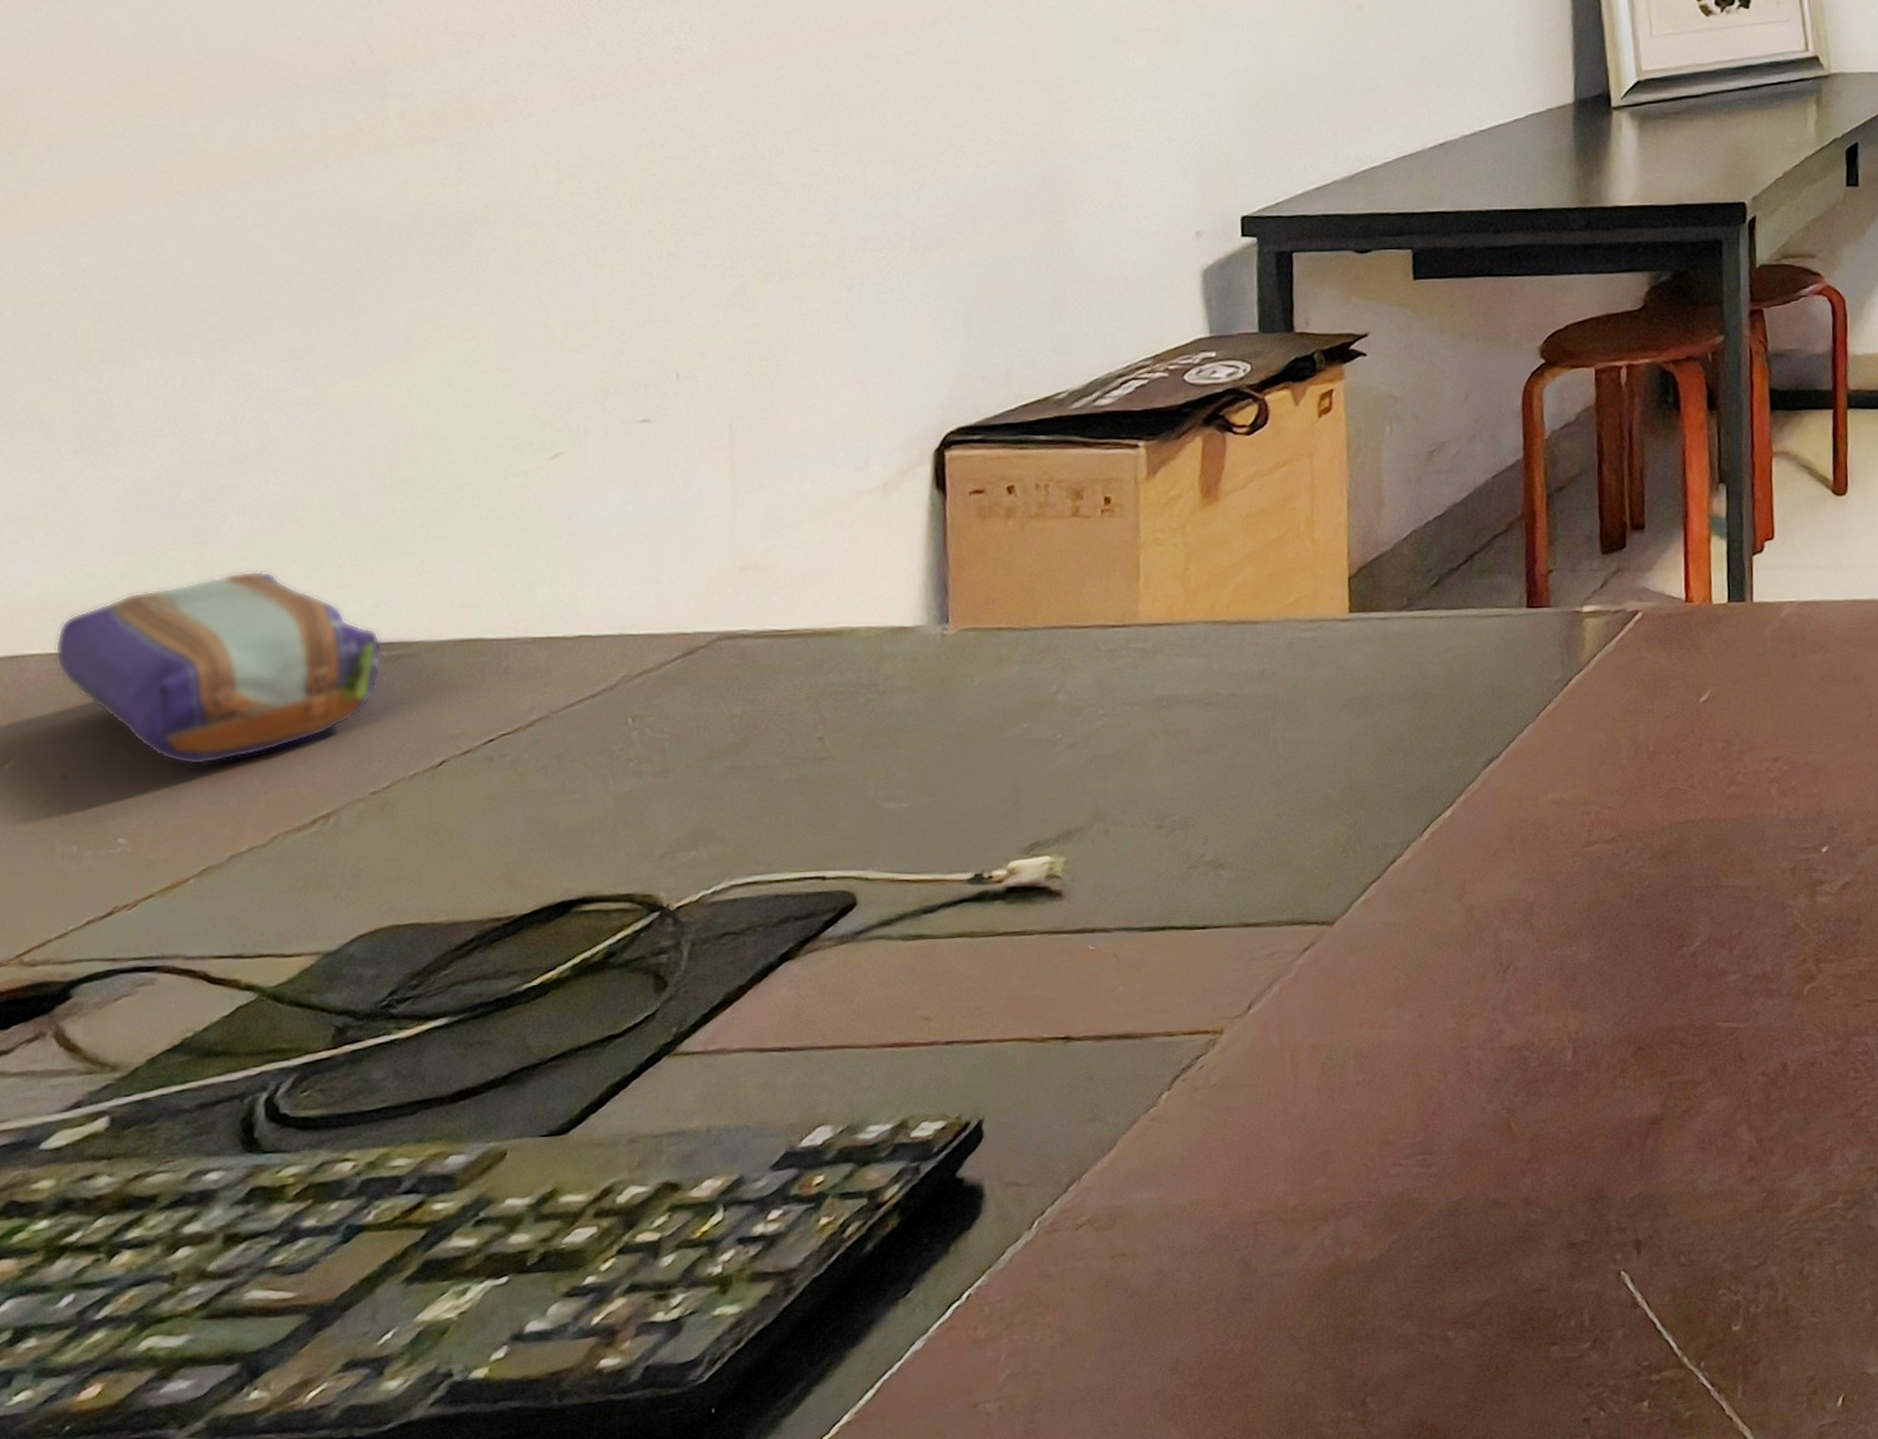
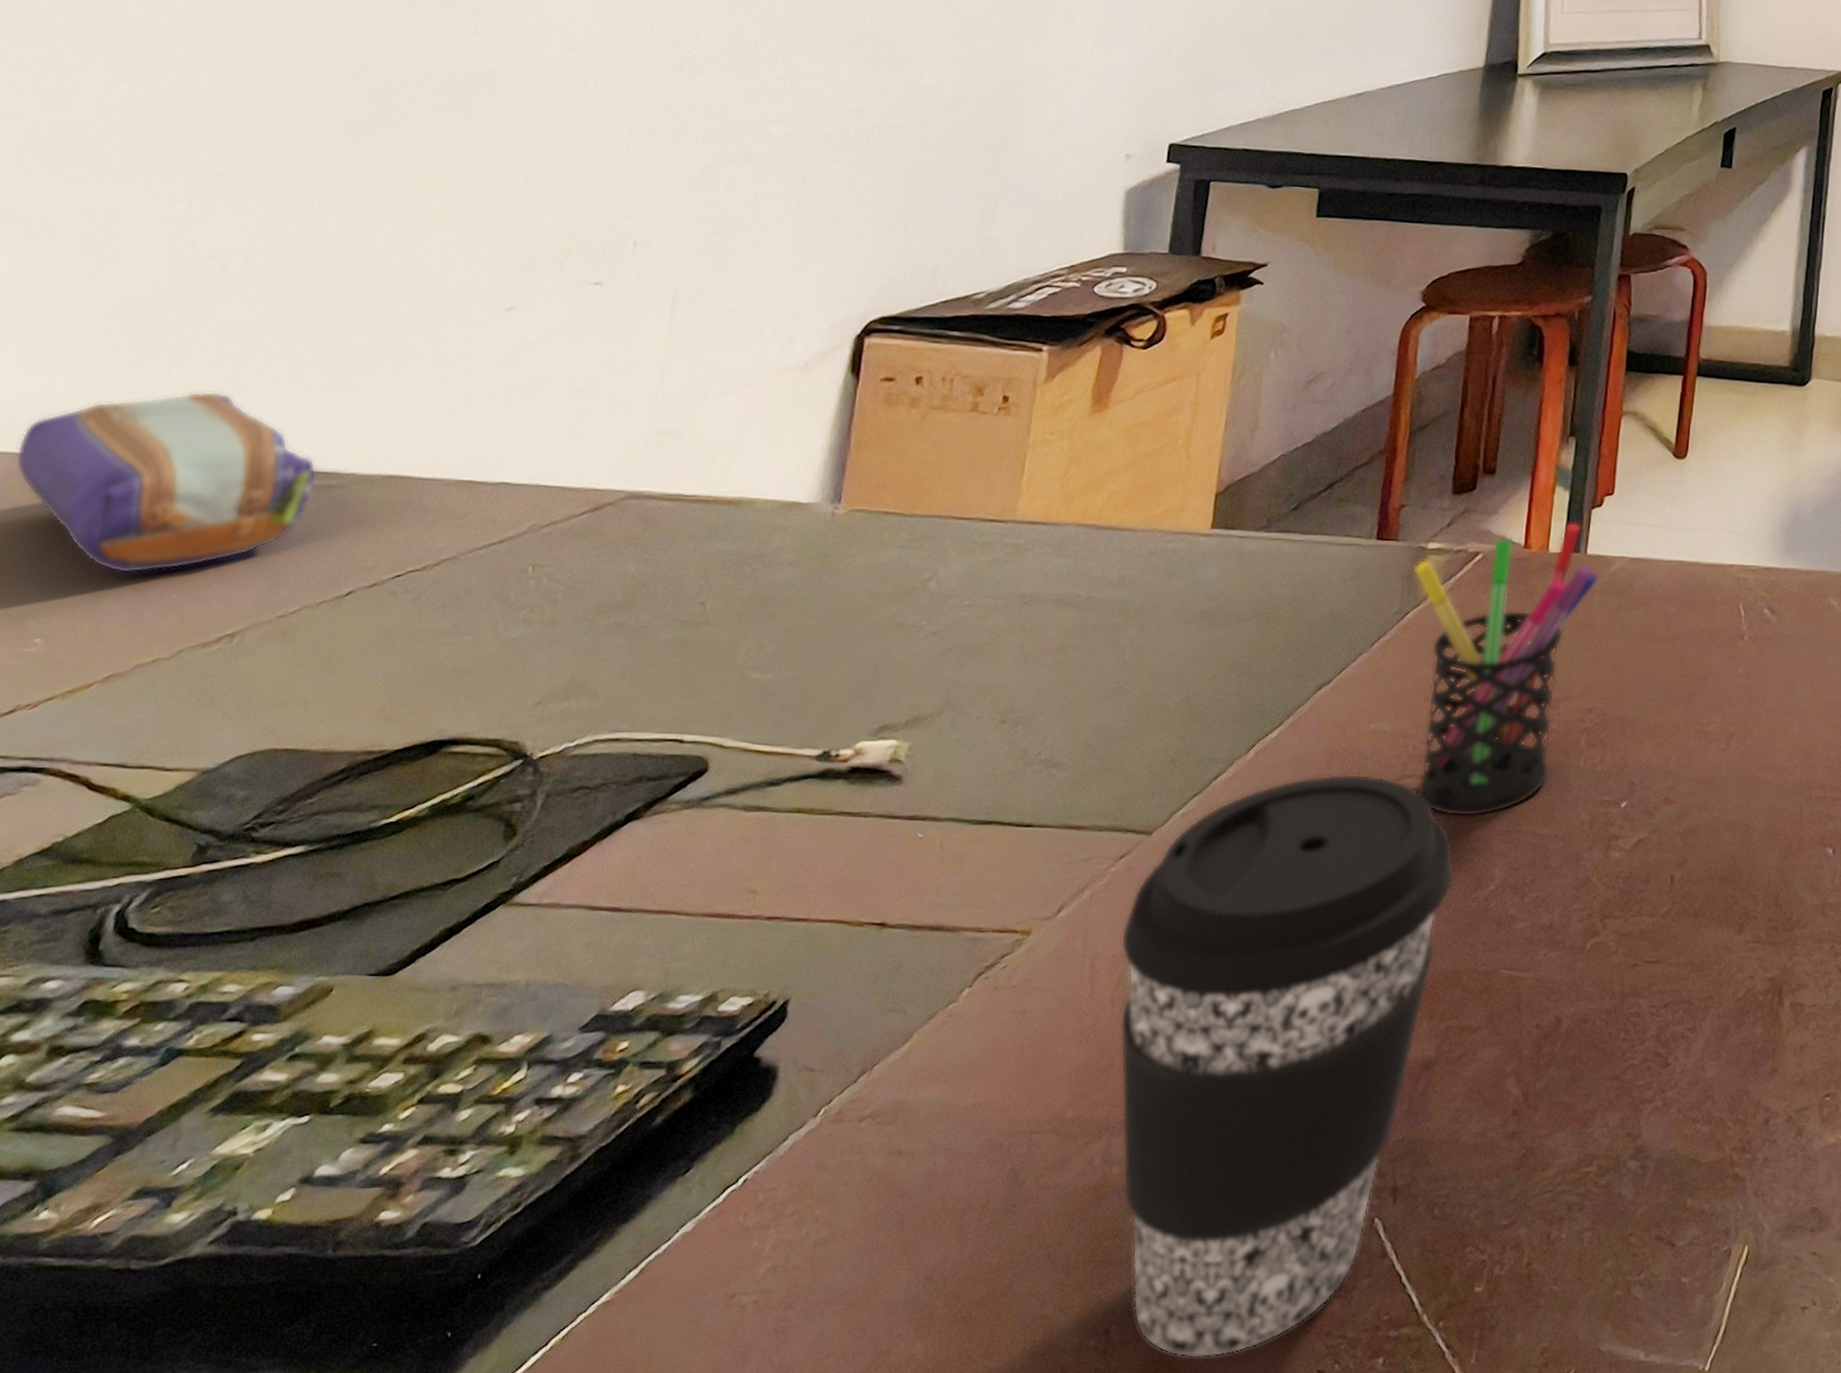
coffee cup: none [1317,844,1657,1419] -> present [1119,773,1455,1358]
pen holder: none [1571,571,1770,878] -> present [1413,522,1600,817]

